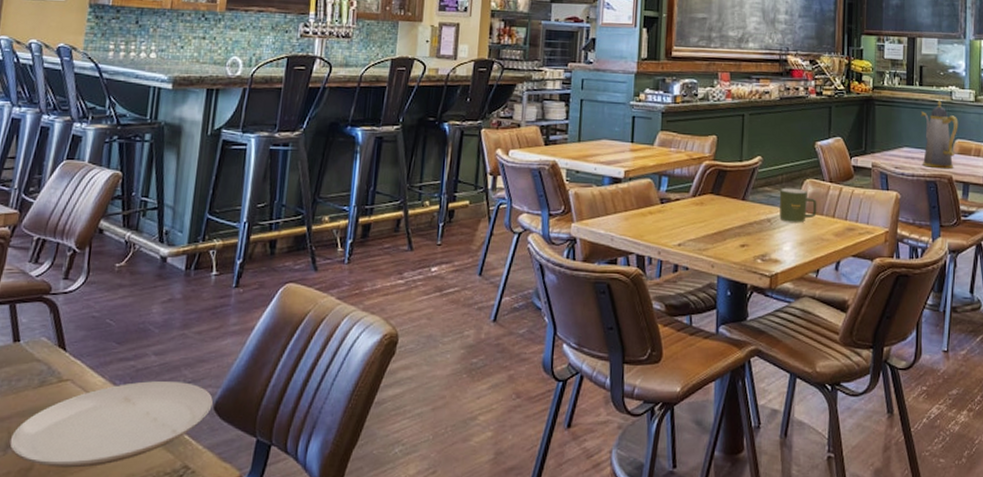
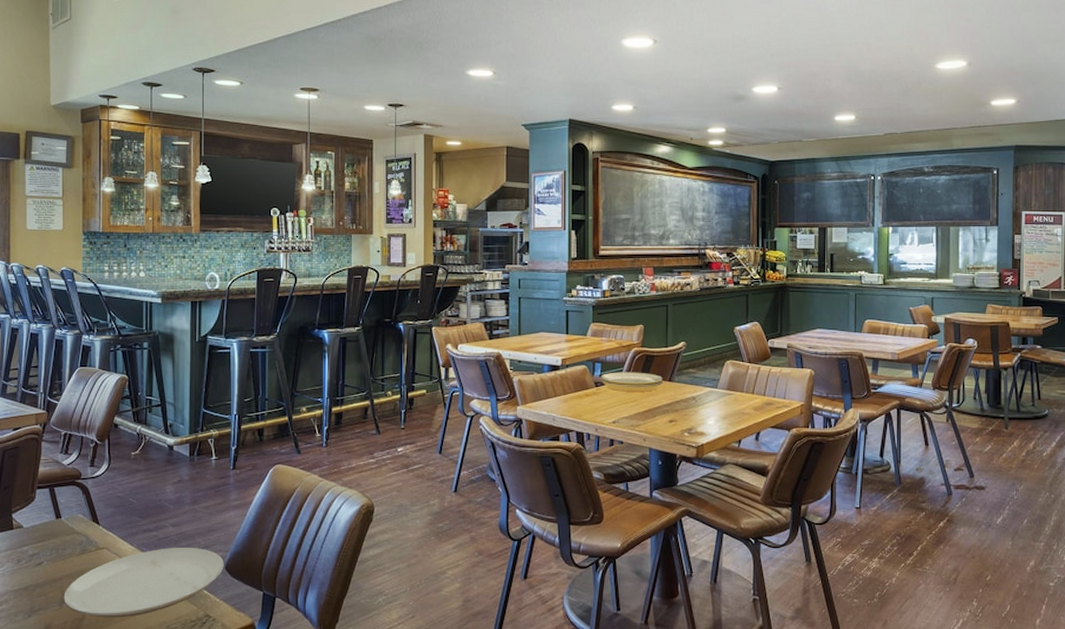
plate: none [666,187,736,211] -> present [600,372,664,392]
mug: present [779,187,817,224] -> none [702,369,737,400]
coffee pot: present [920,99,959,168] -> none [832,284,868,346]

